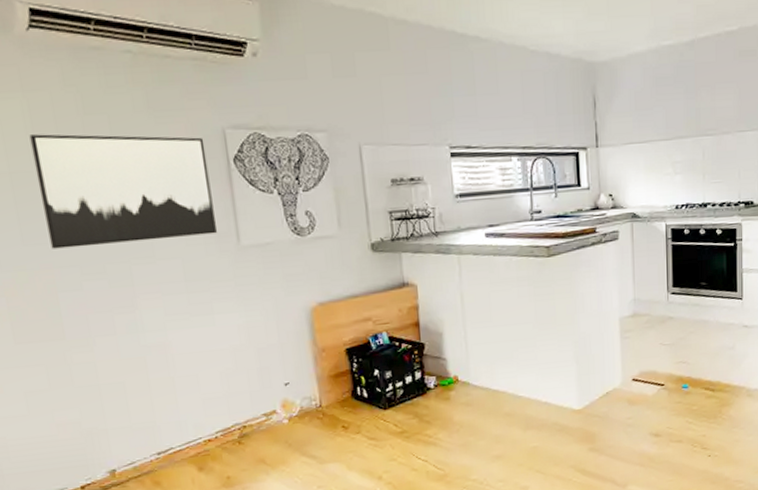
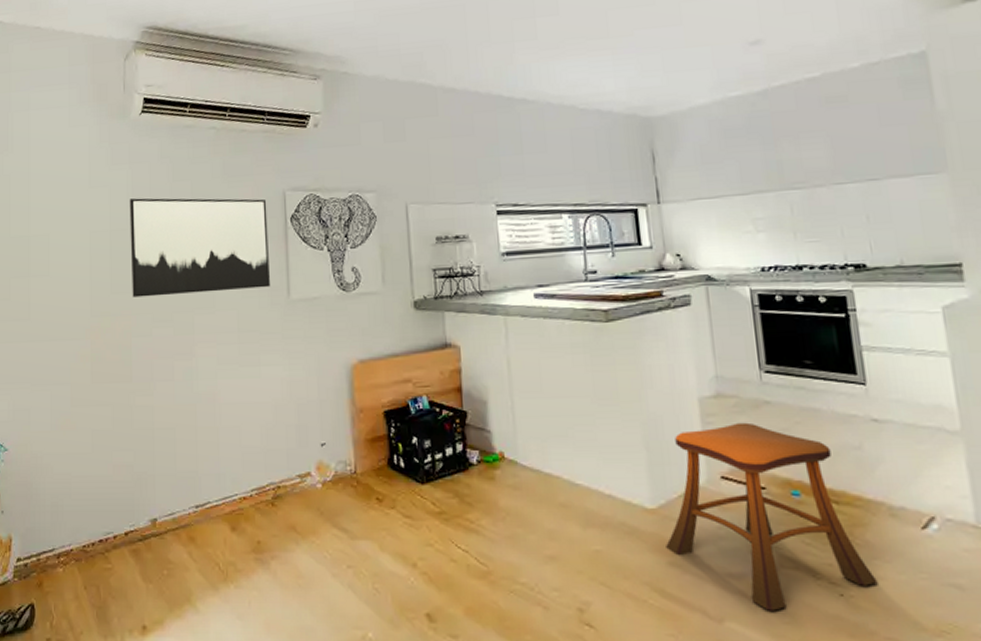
stool: none [588,335,734,474] -> present [666,422,878,611]

